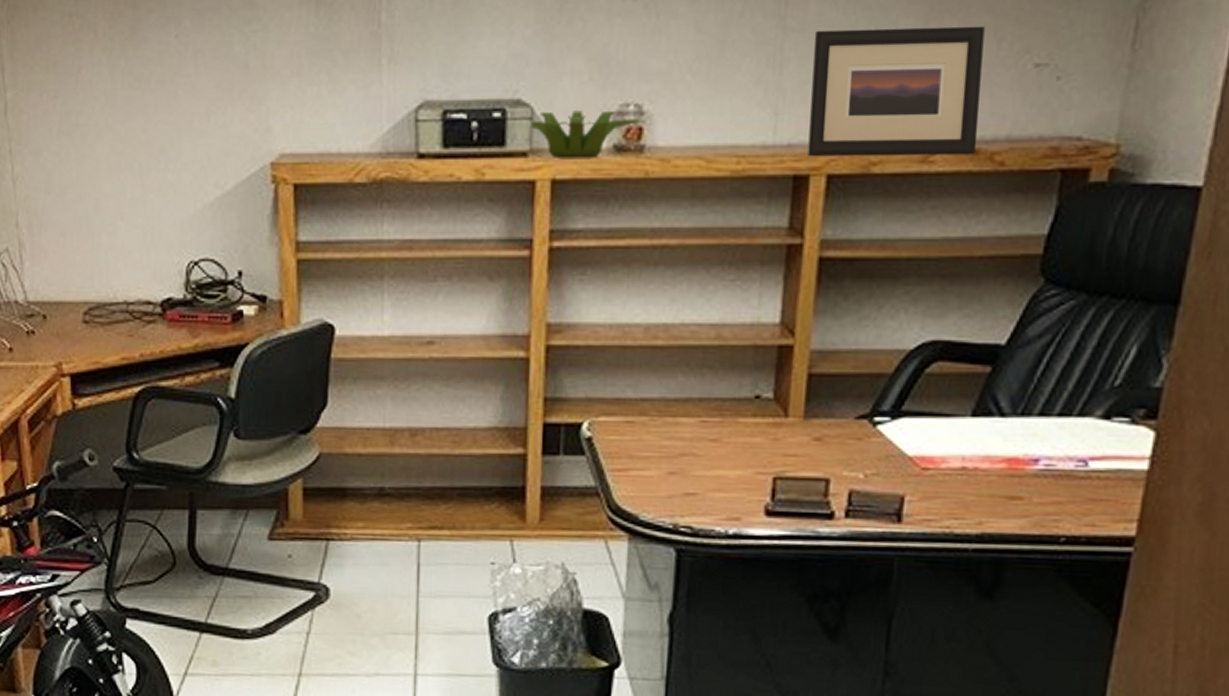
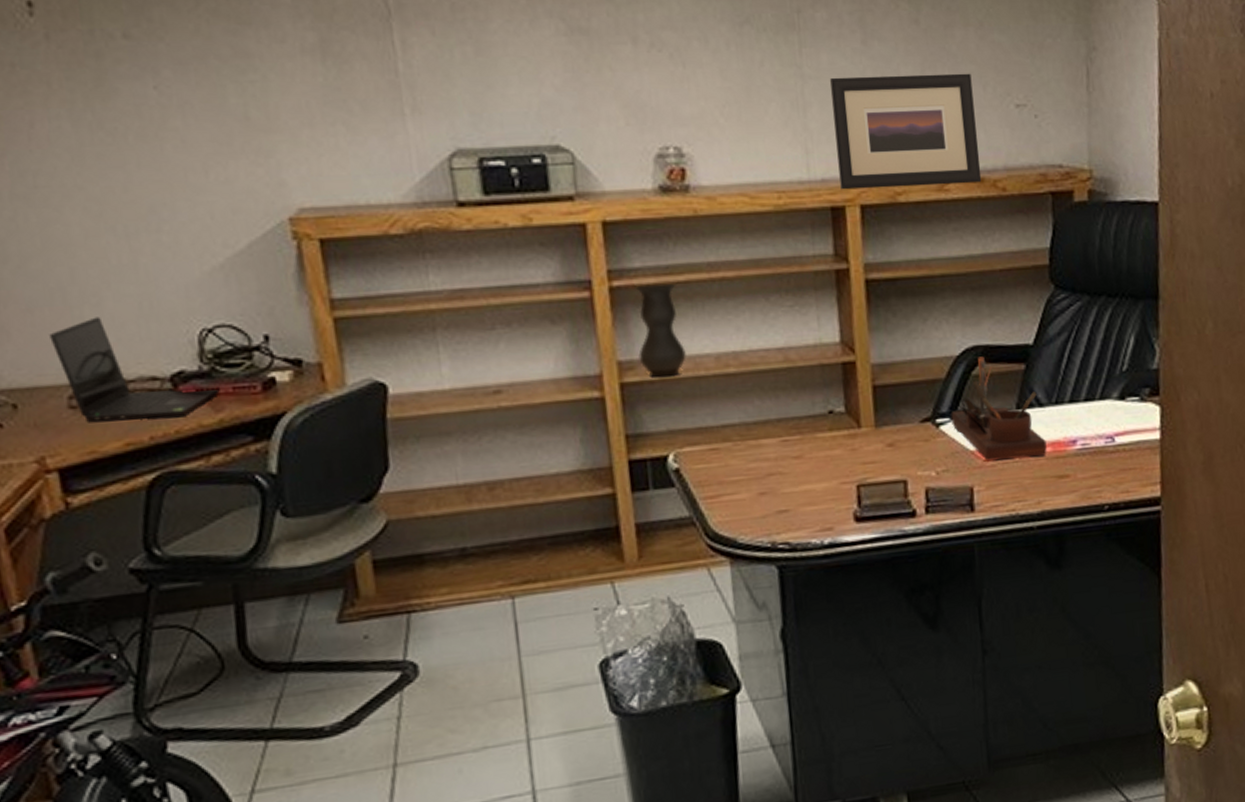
laptop: none [75,244,198,339] -> present [49,316,220,422]
plant: present [529,110,639,160] -> none [571,153,680,202]
vase: none [568,247,616,344] -> present [635,283,686,377]
desk organizer: none [891,353,1002,472] -> present [951,356,1047,461]

